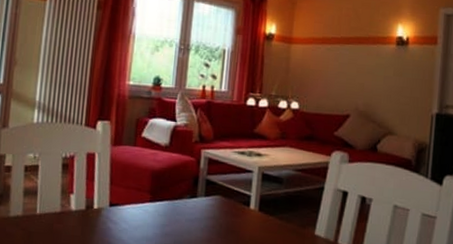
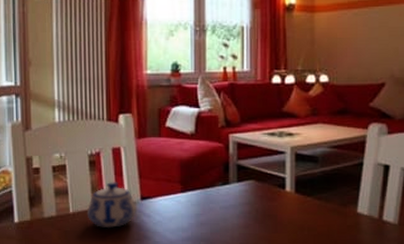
teapot: none [53,185,105,233] -> present [86,181,138,229]

